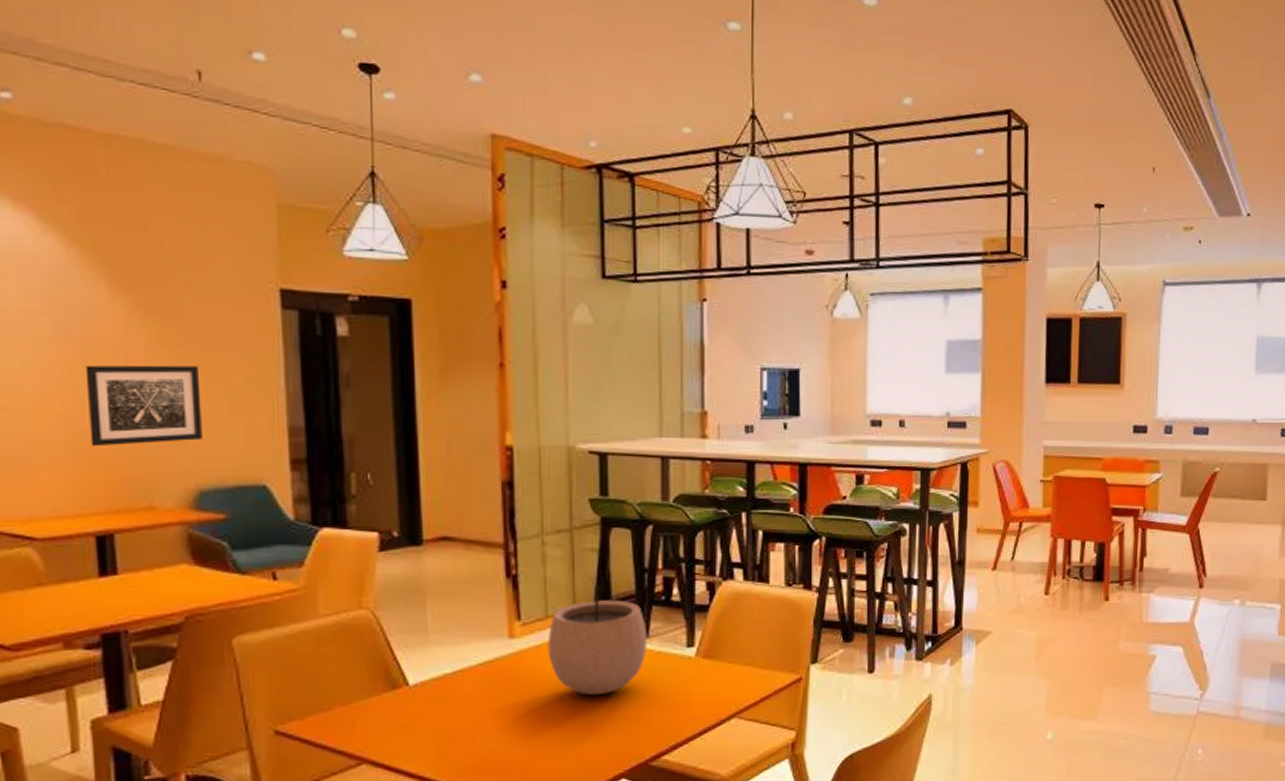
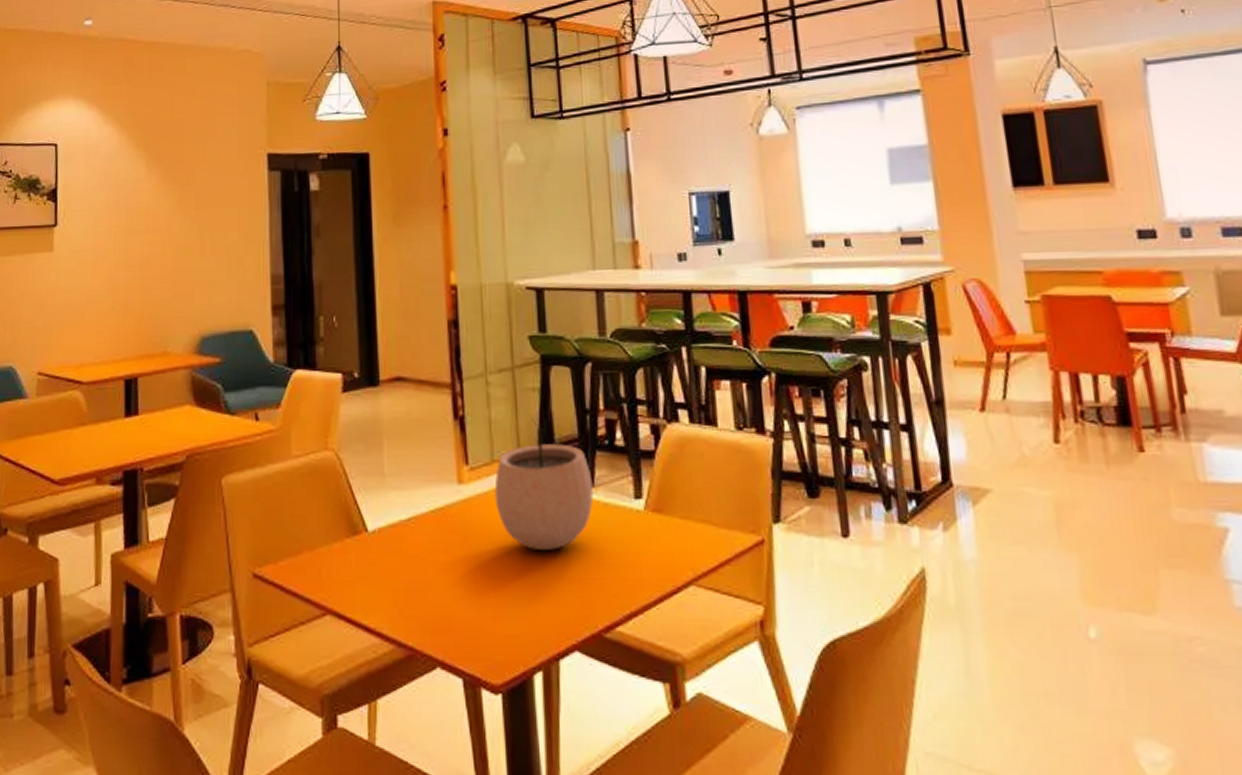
wall art: present [85,365,202,447] -> none [125,225,206,300]

